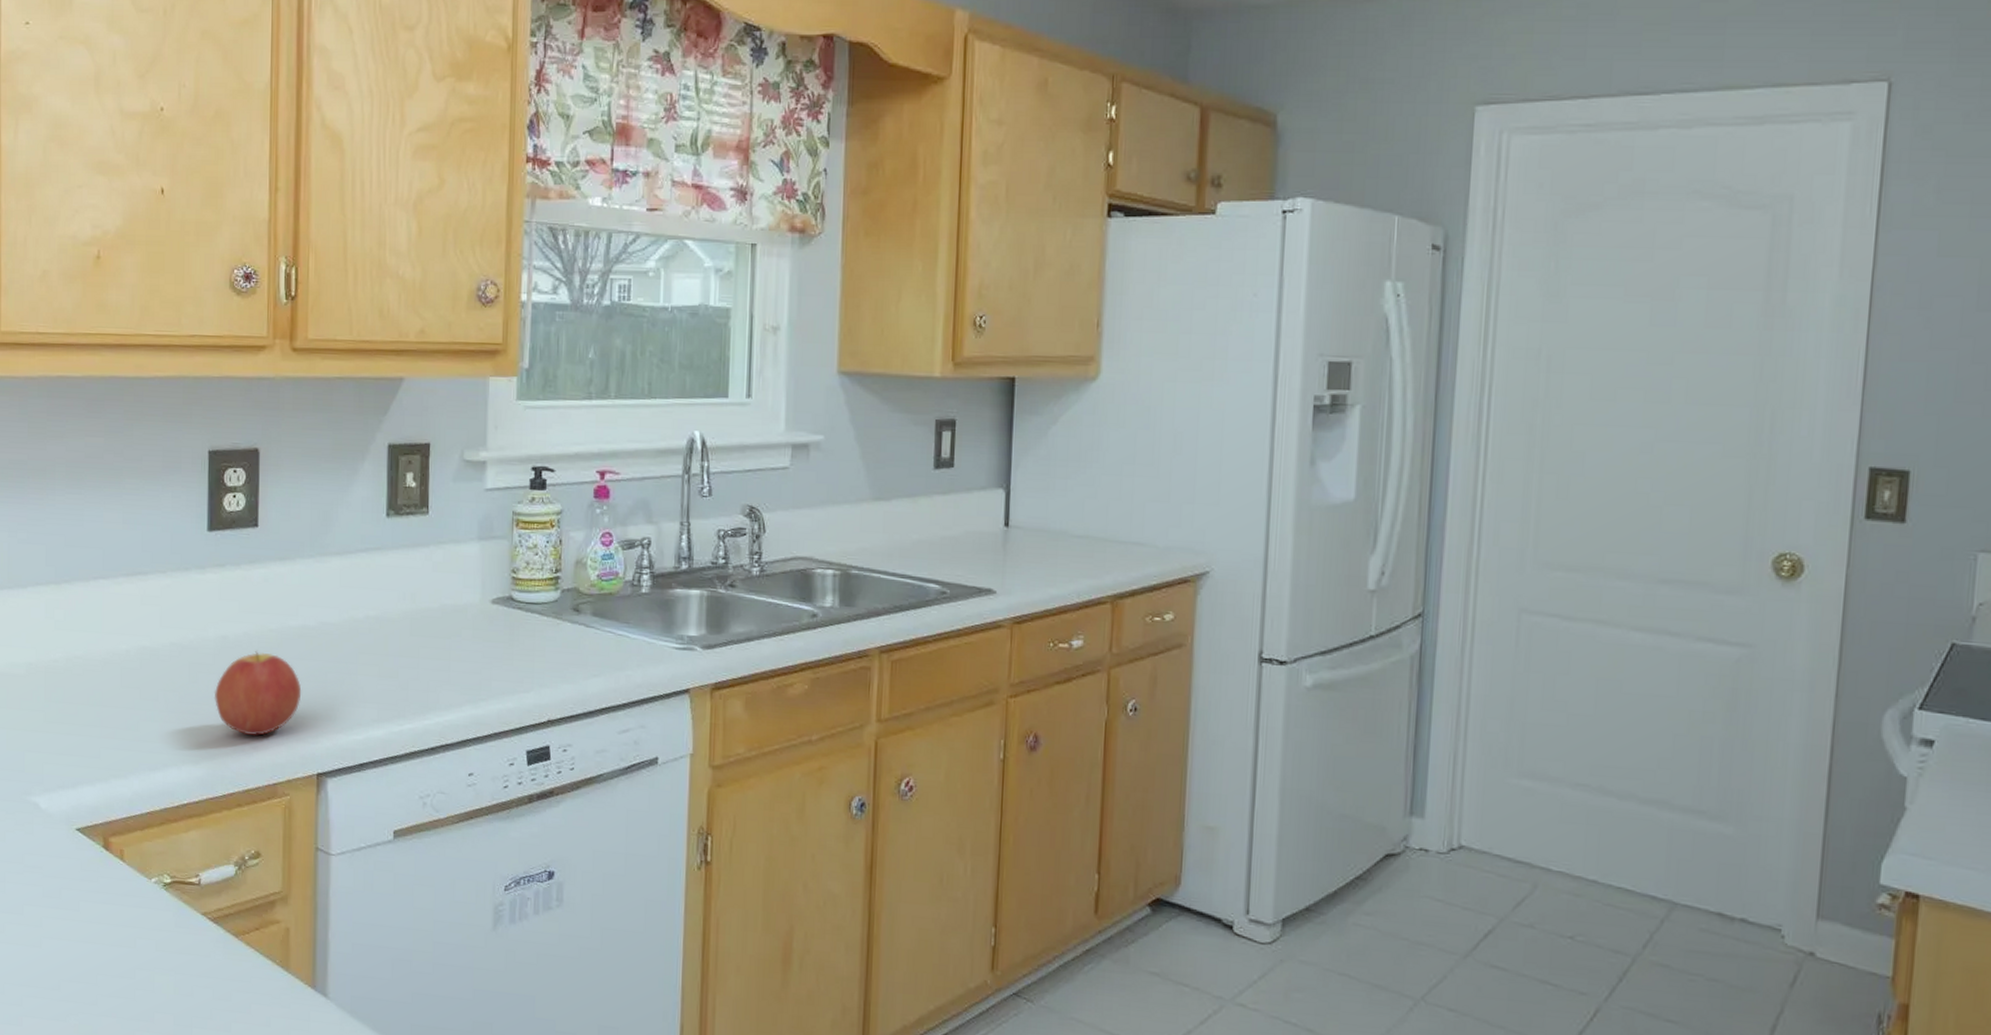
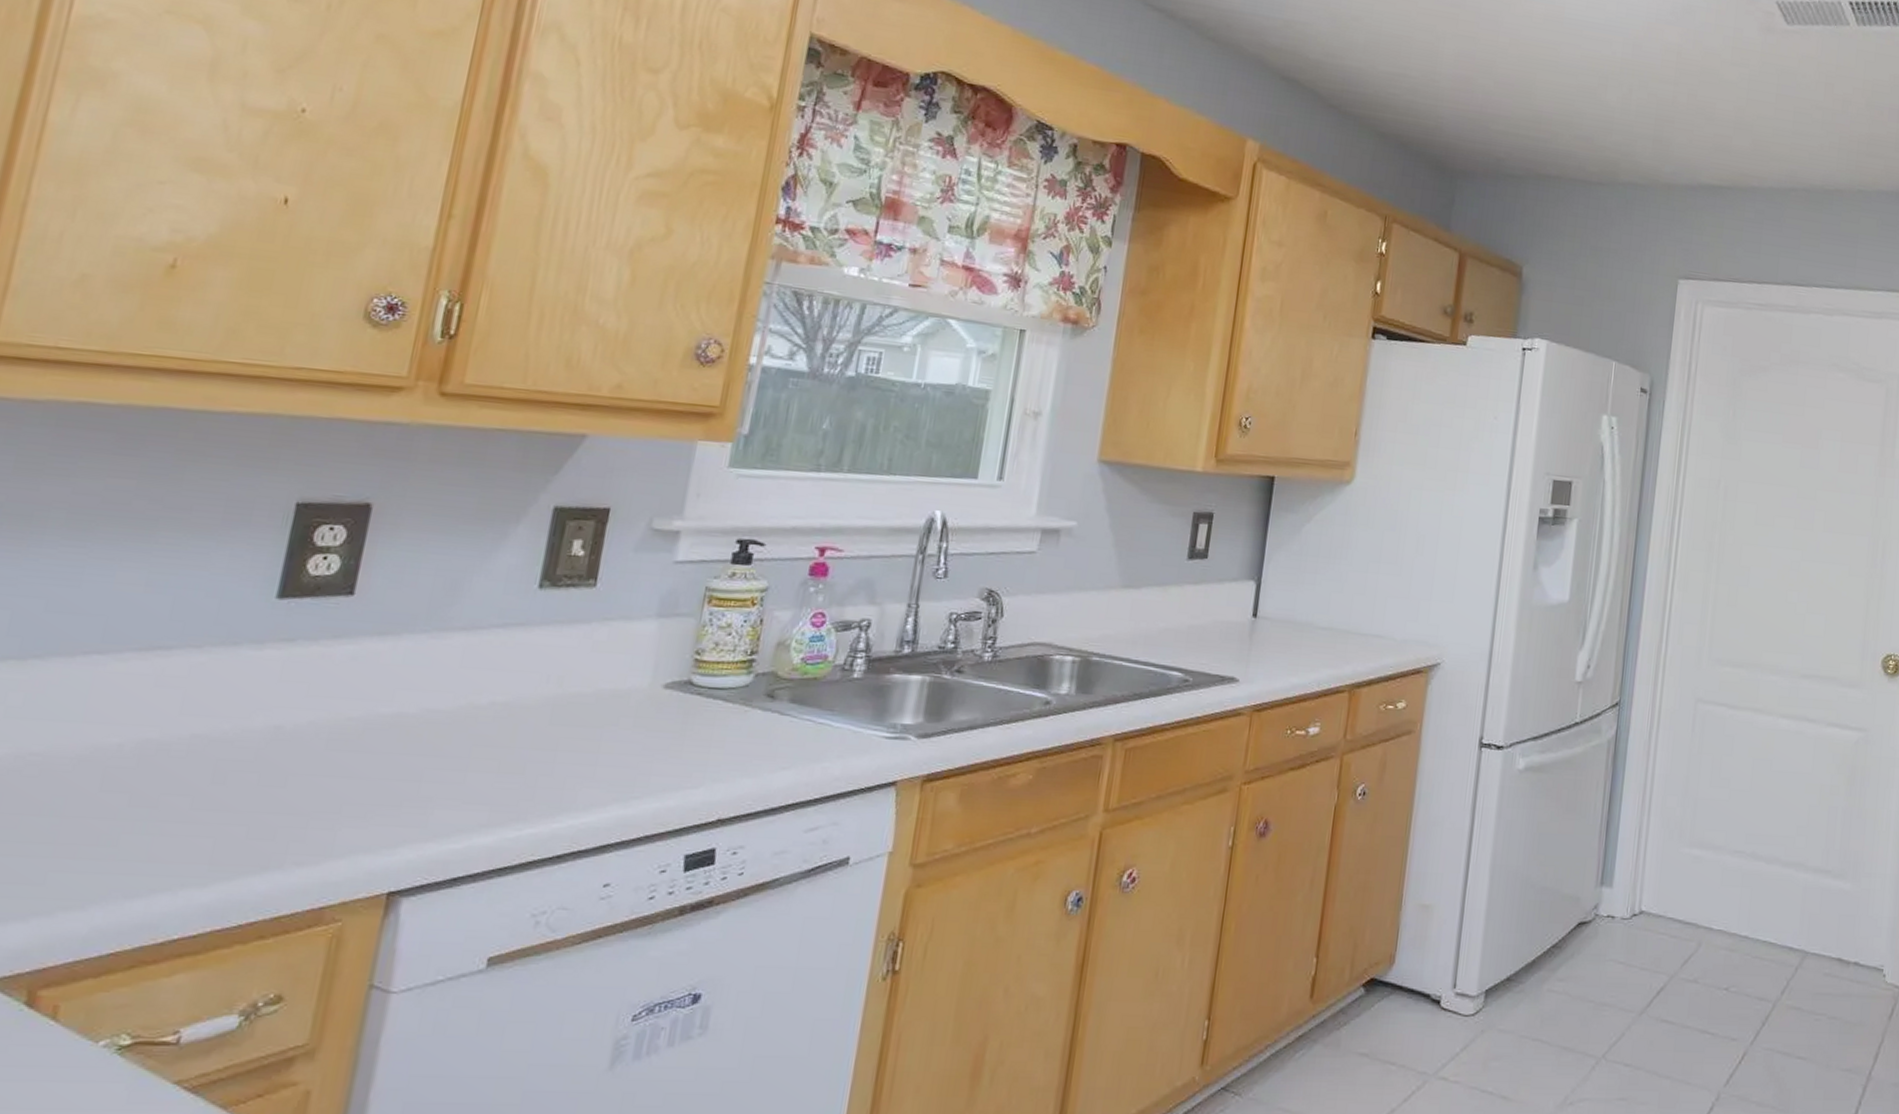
apple: present [214,650,302,736] -> none [247,743,383,849]

